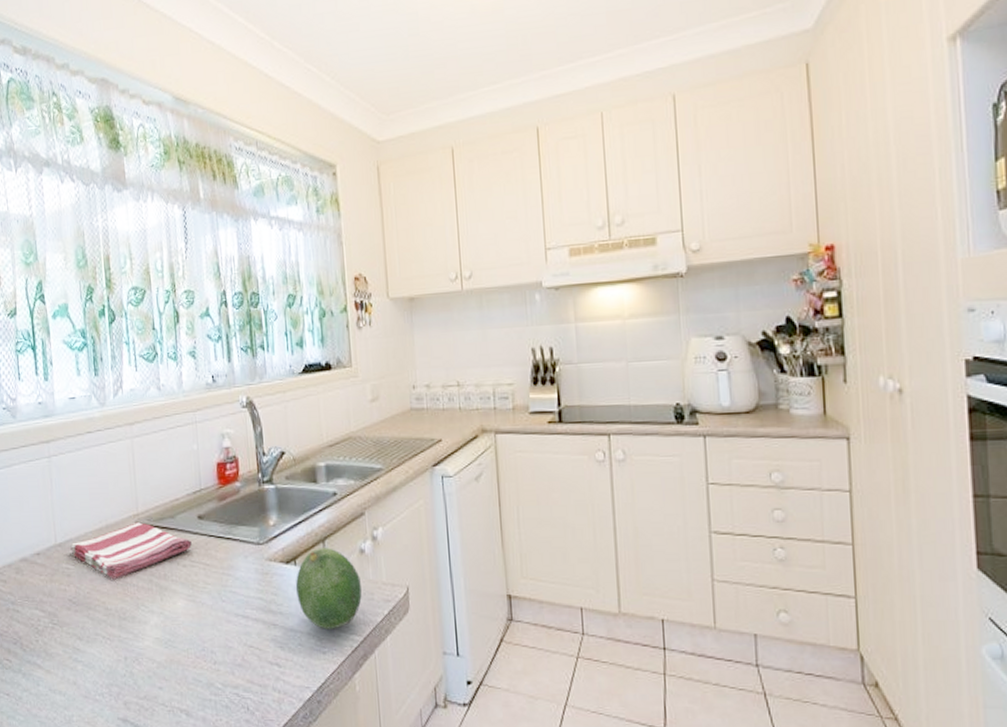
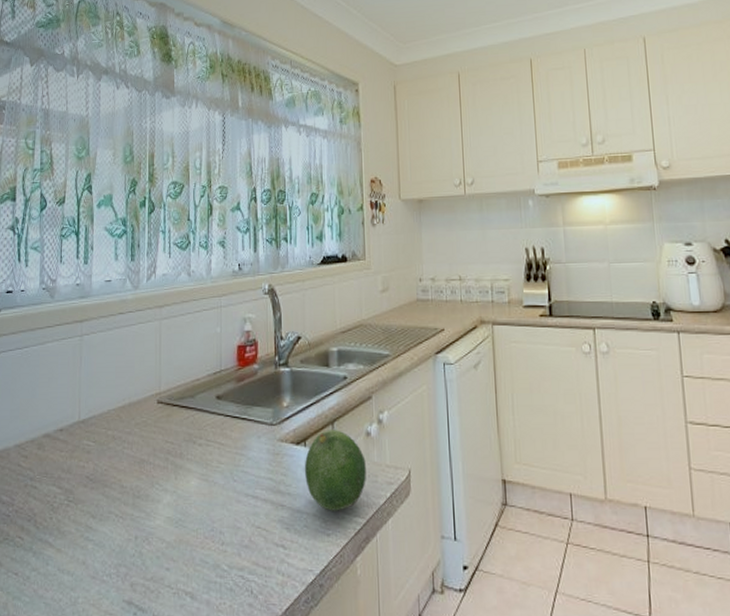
dish towel: present [70,522,192,580] -> none [93,401,209,457]

